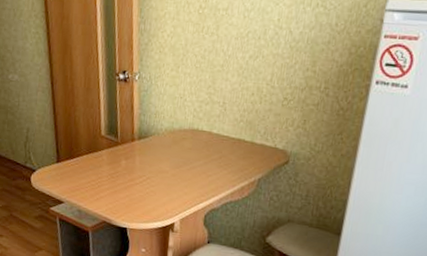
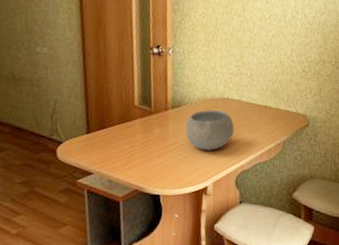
bowl: none [152,142,204,186] -> present [185,109,235,151]

